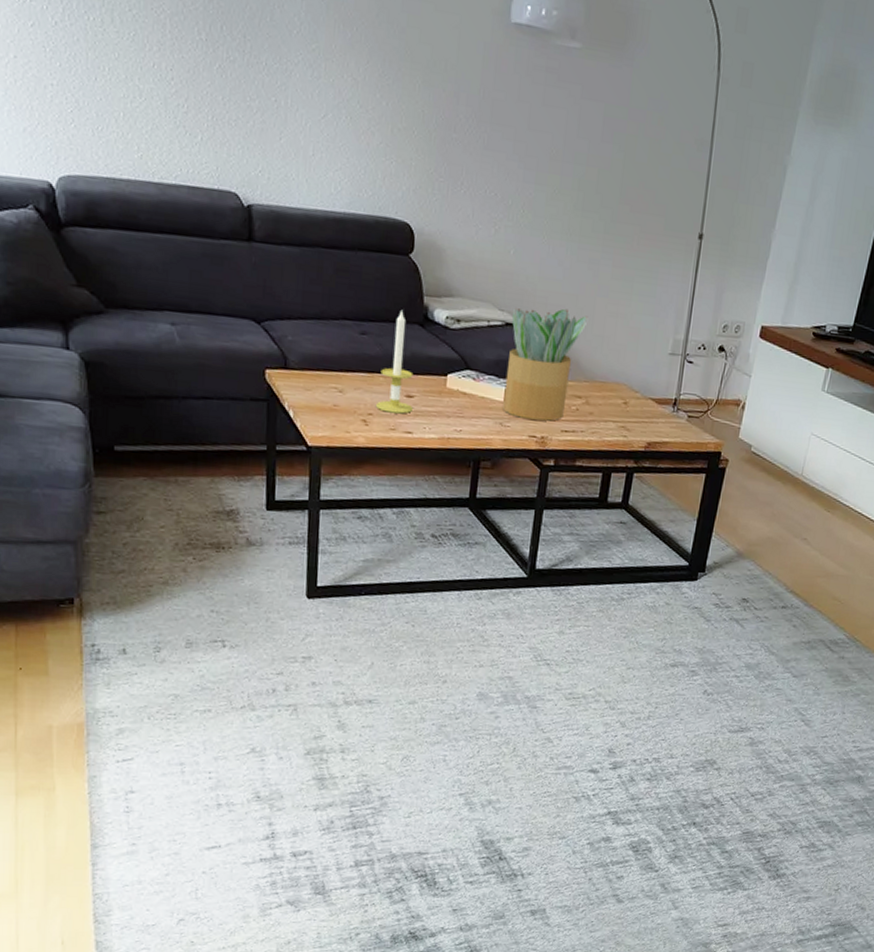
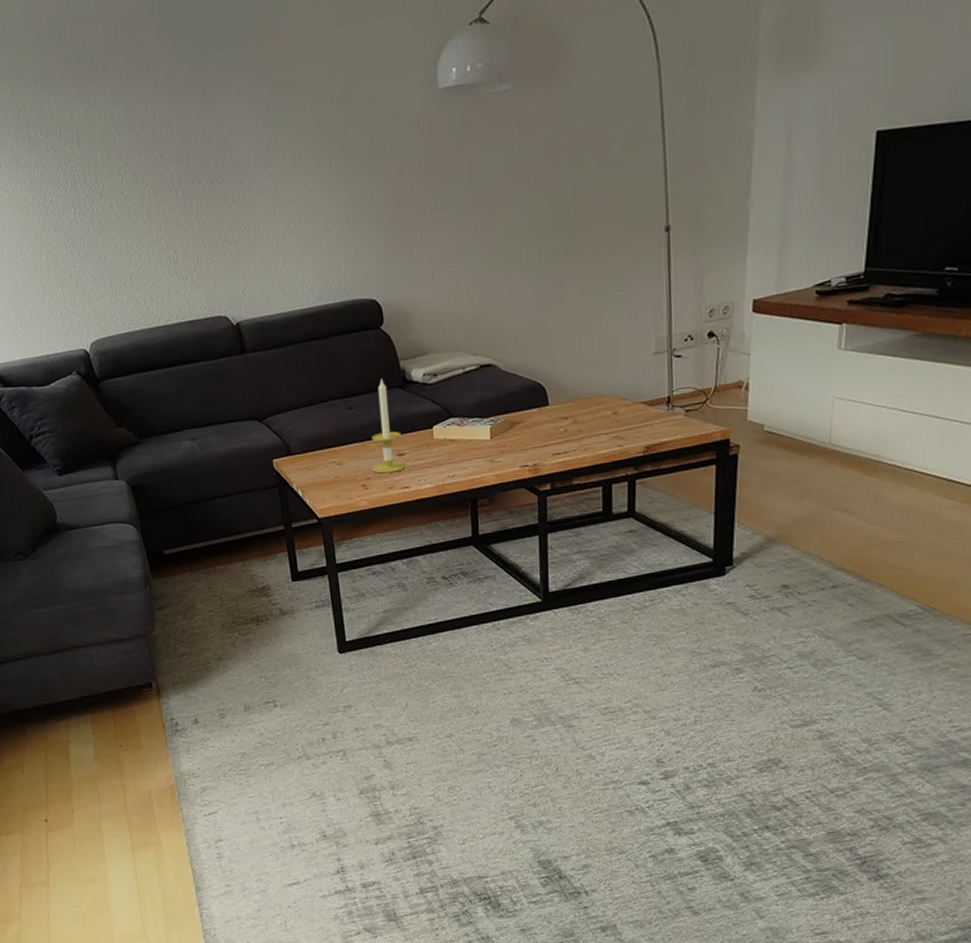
potted plant: present [503,308,589,421] -> none [485,337,562,452]

